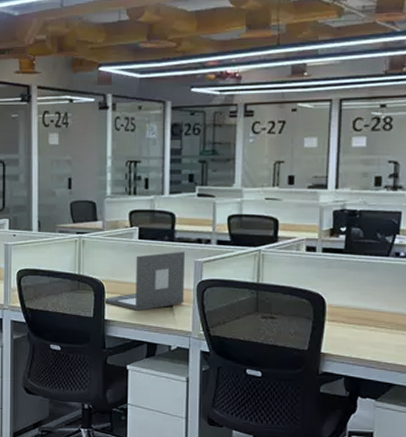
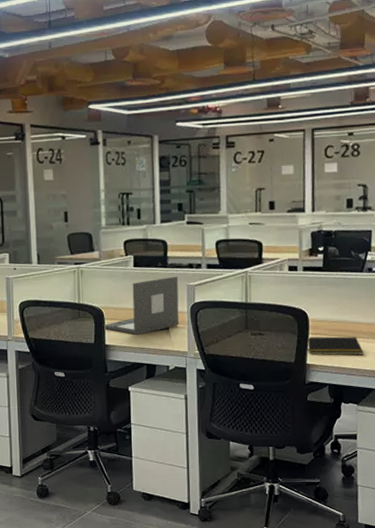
notepad: none [322,324,386,347] -> present [306,336,364,356]

